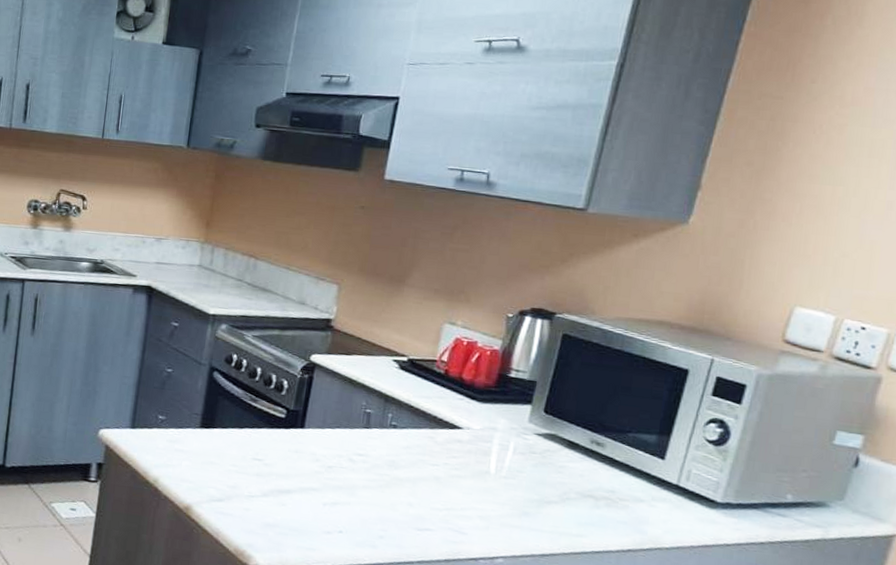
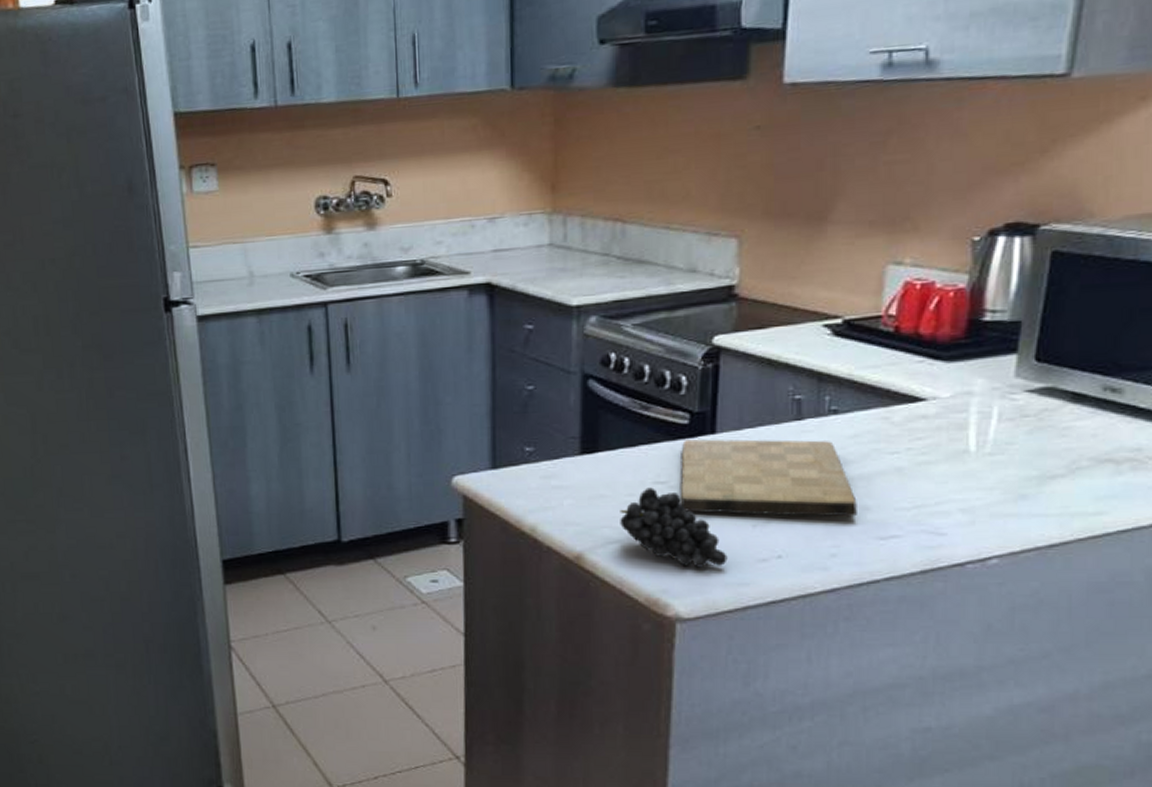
fruit: none [223,462,301,532] -> present [620,487,728,568]
cutting board: none [271,430,403,510] -> present [681,439,857,517]

